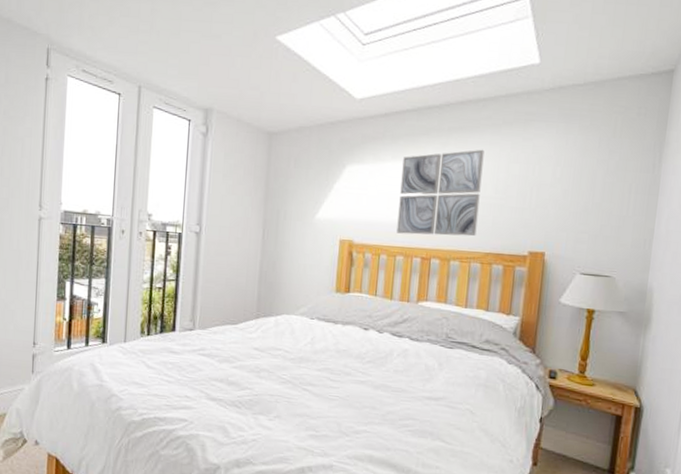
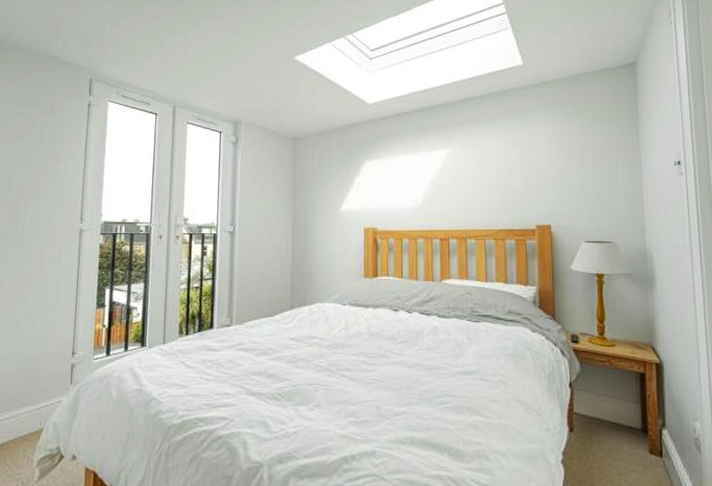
wall art: present [396,149,485,237] -> none [415,139,487,218]

